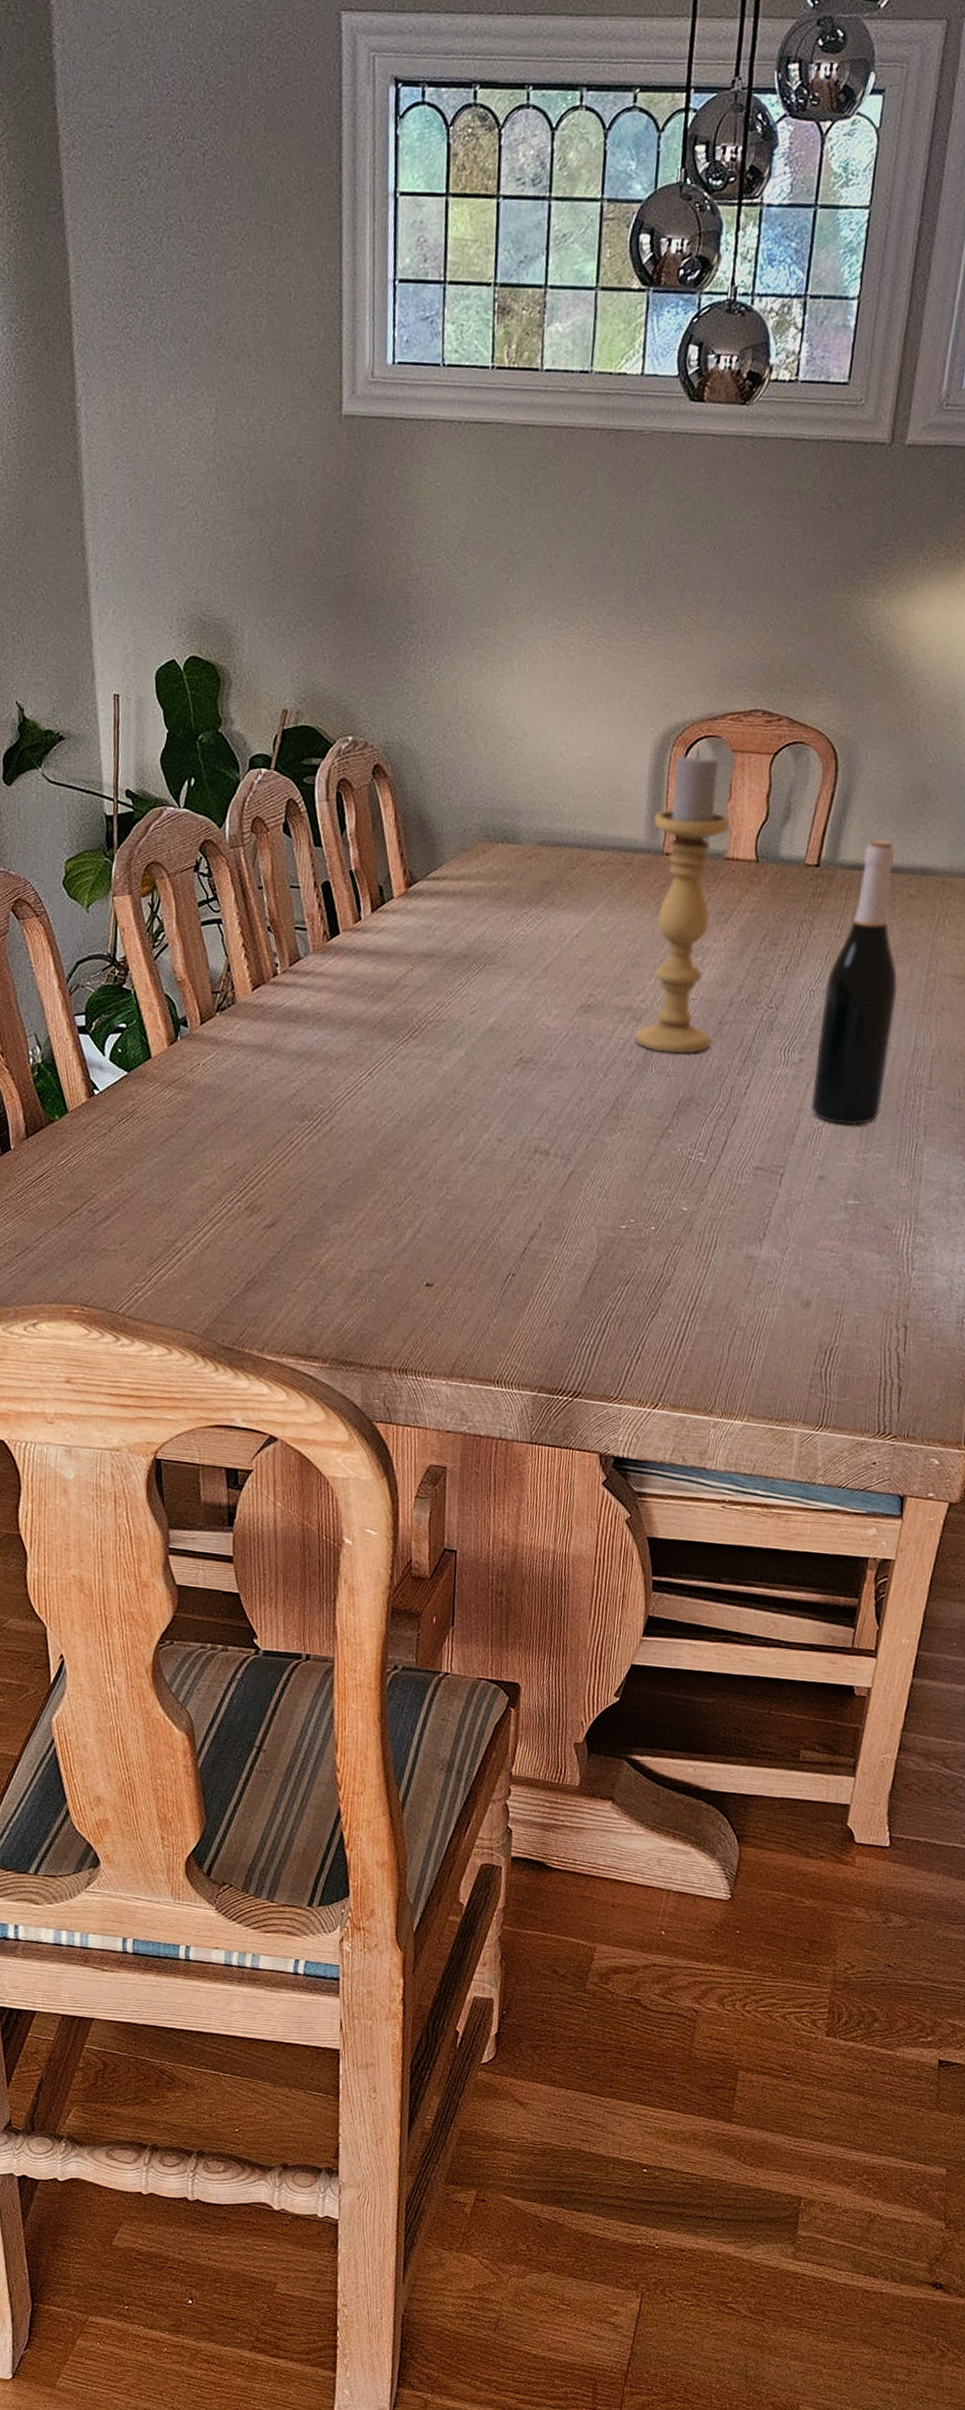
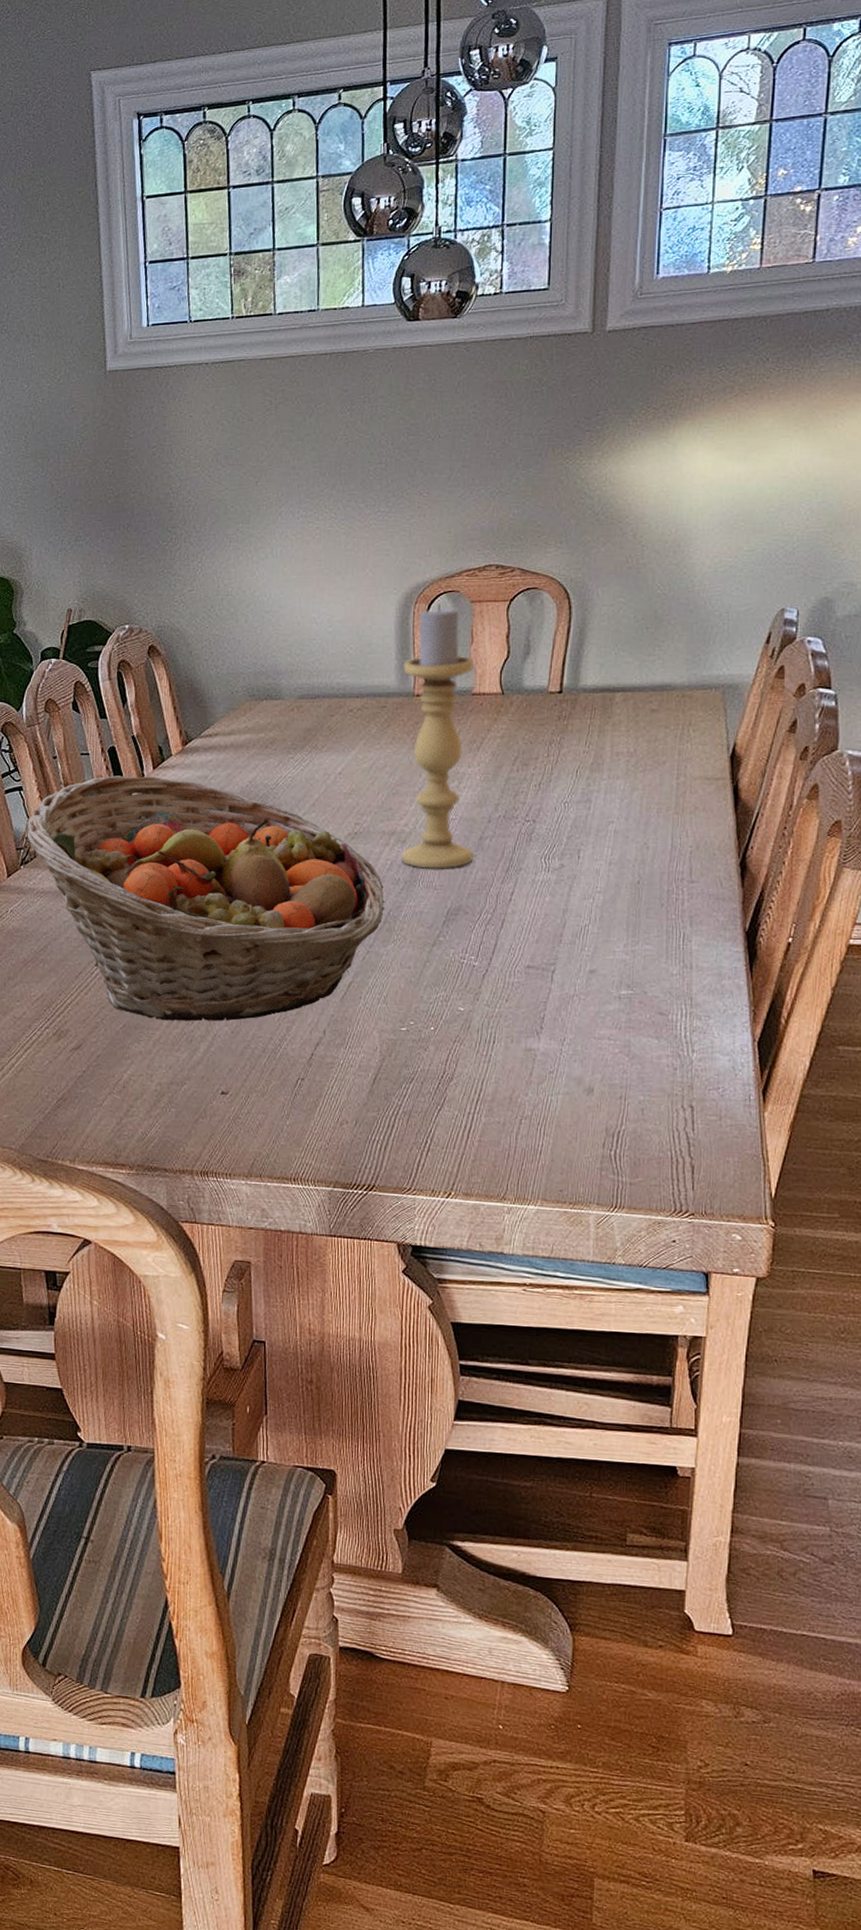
fruit basket: none [224,915,614,1206] -> present [27,775,385,1021]
wine bottle: present [810,839,899,1125] -> none [575,663,650,921]

